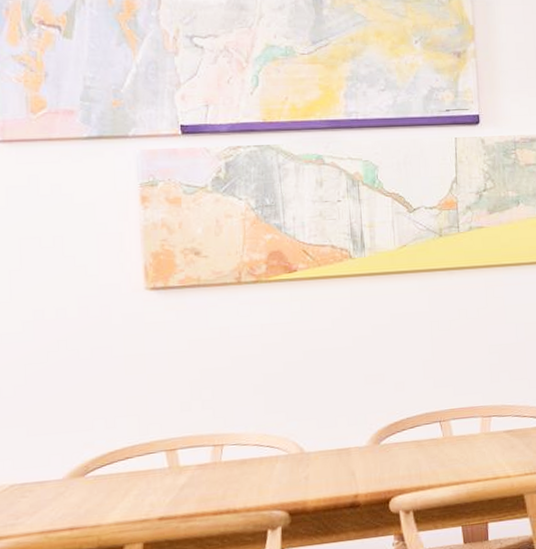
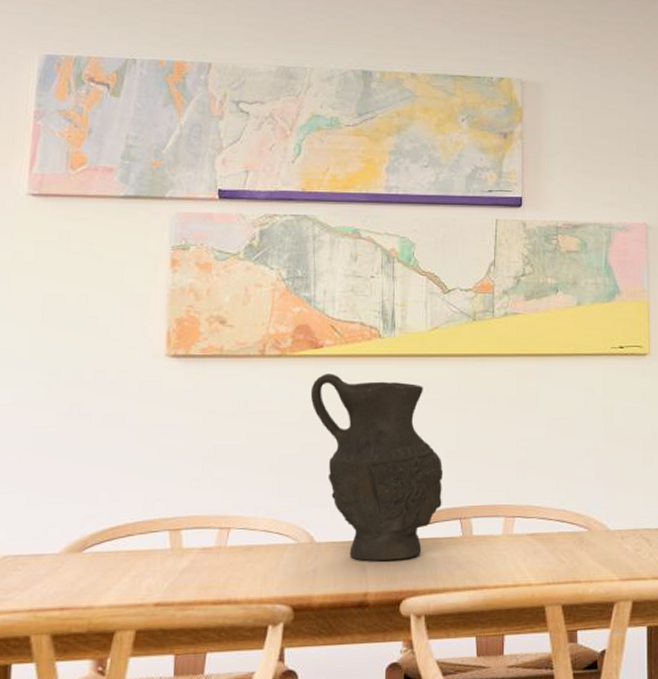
decorative vase: none [288,295,422,466] -> present [310,374,444,562]

